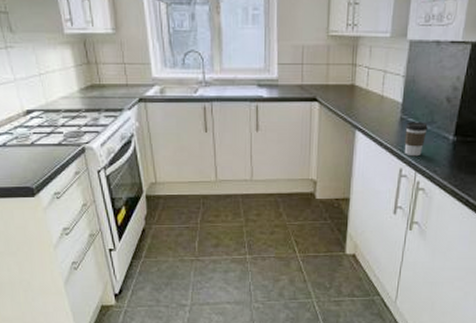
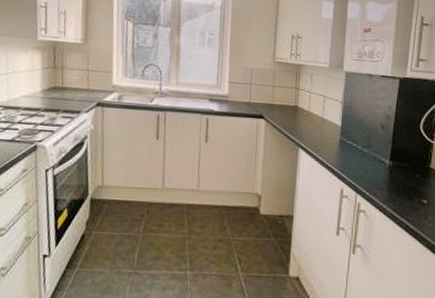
coffee cup: present [404,122,428,157] -> none [344,144,365,178]

